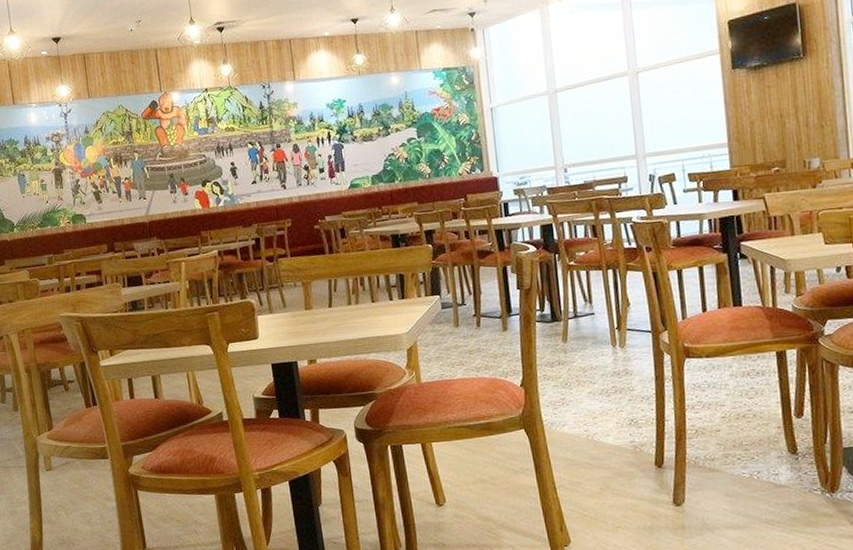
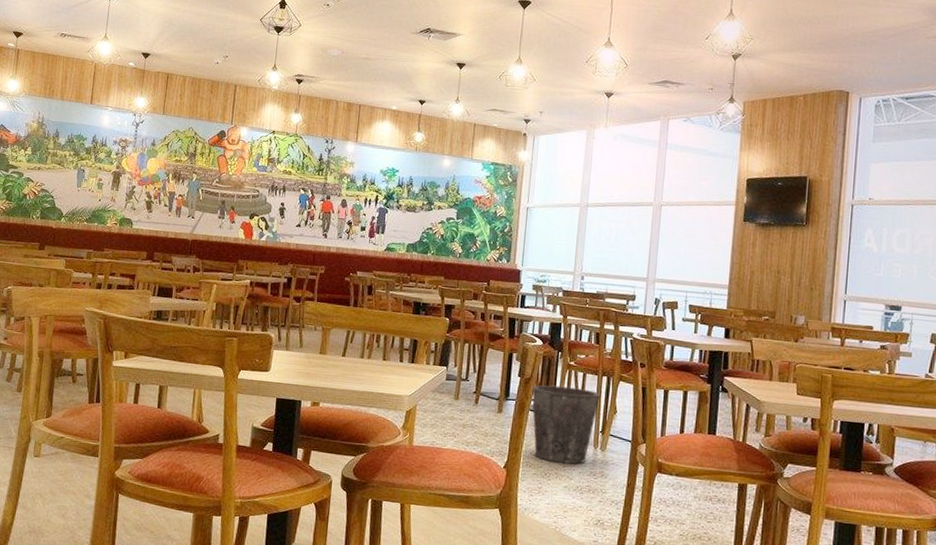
waste bin: none [534,287,609,370] -> present [532,385,600,464]

